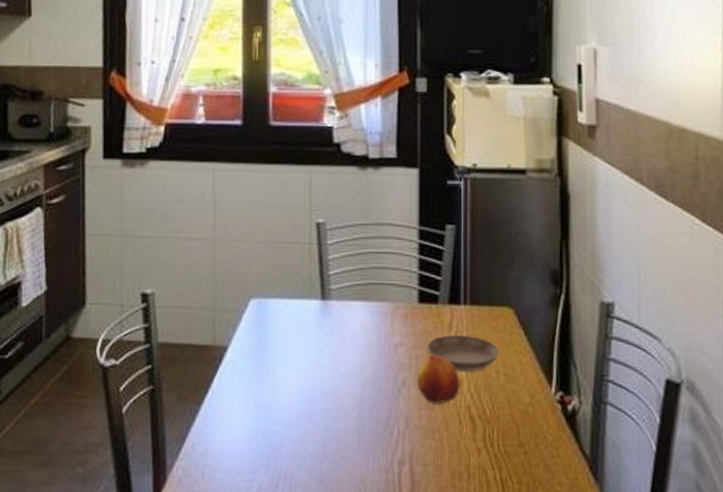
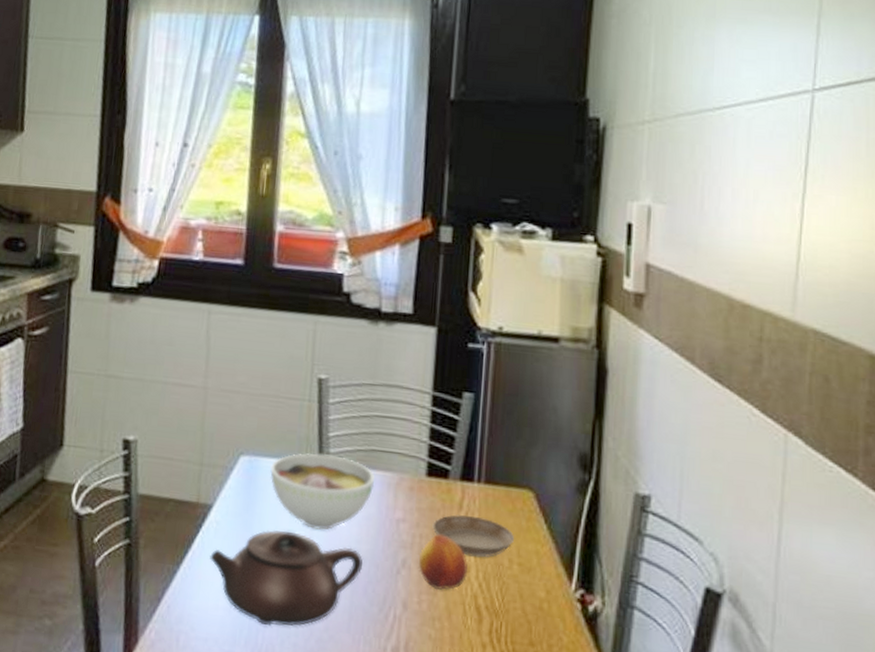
teapot: none [228,364,367,452] -> present [210,530,363,626]
bowl: none [278,291,372,360] -> present [270,452,375,530]

